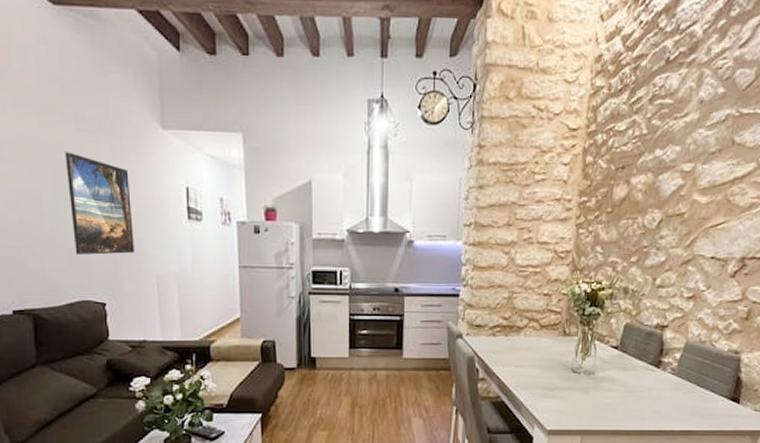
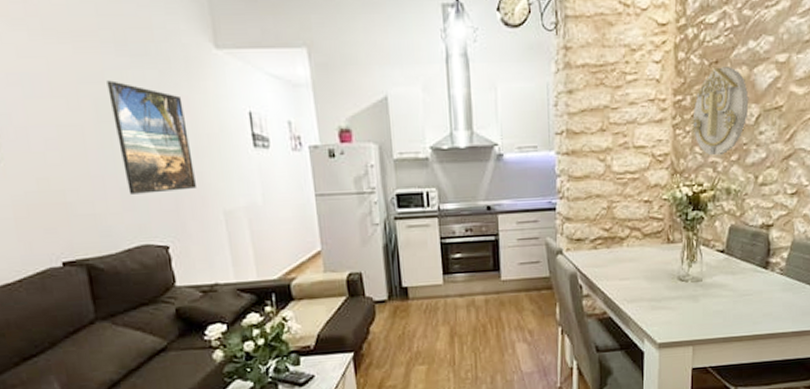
wall decoration: none [594,172,652,256] -> present [691,67,749,156]

